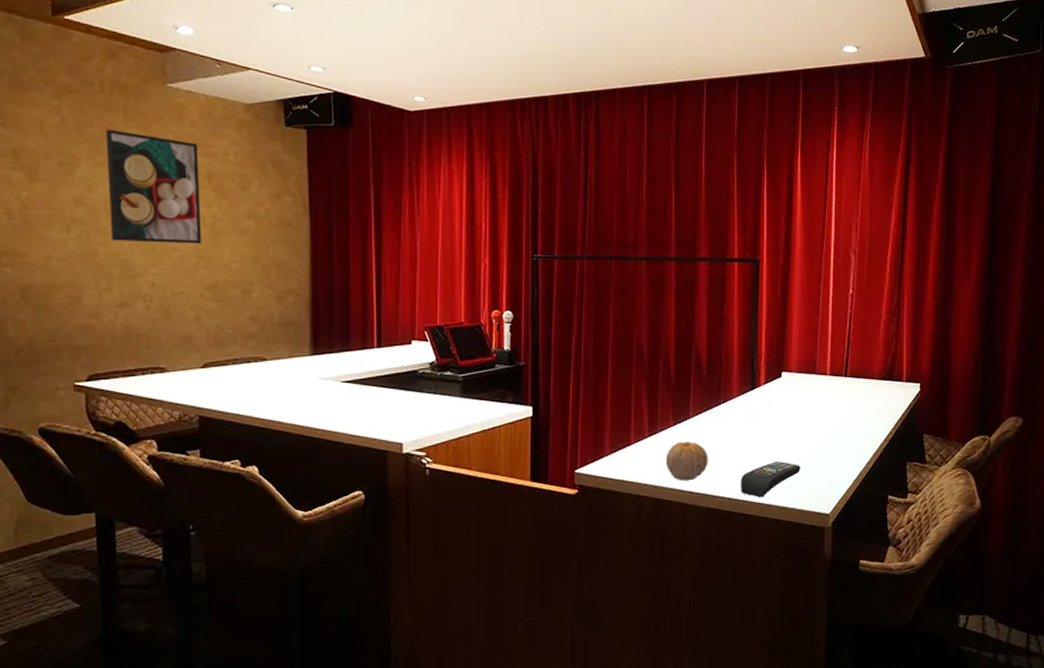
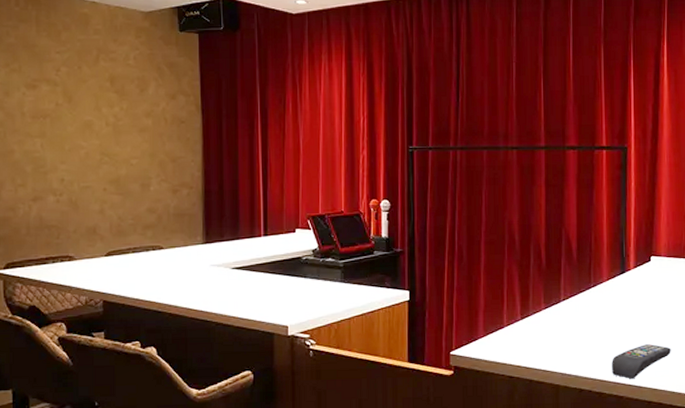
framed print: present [105,129,202,244] -> none [20,39,106,142]
fruit: present [665,441,708,481] -> none [537,324,579,363]

